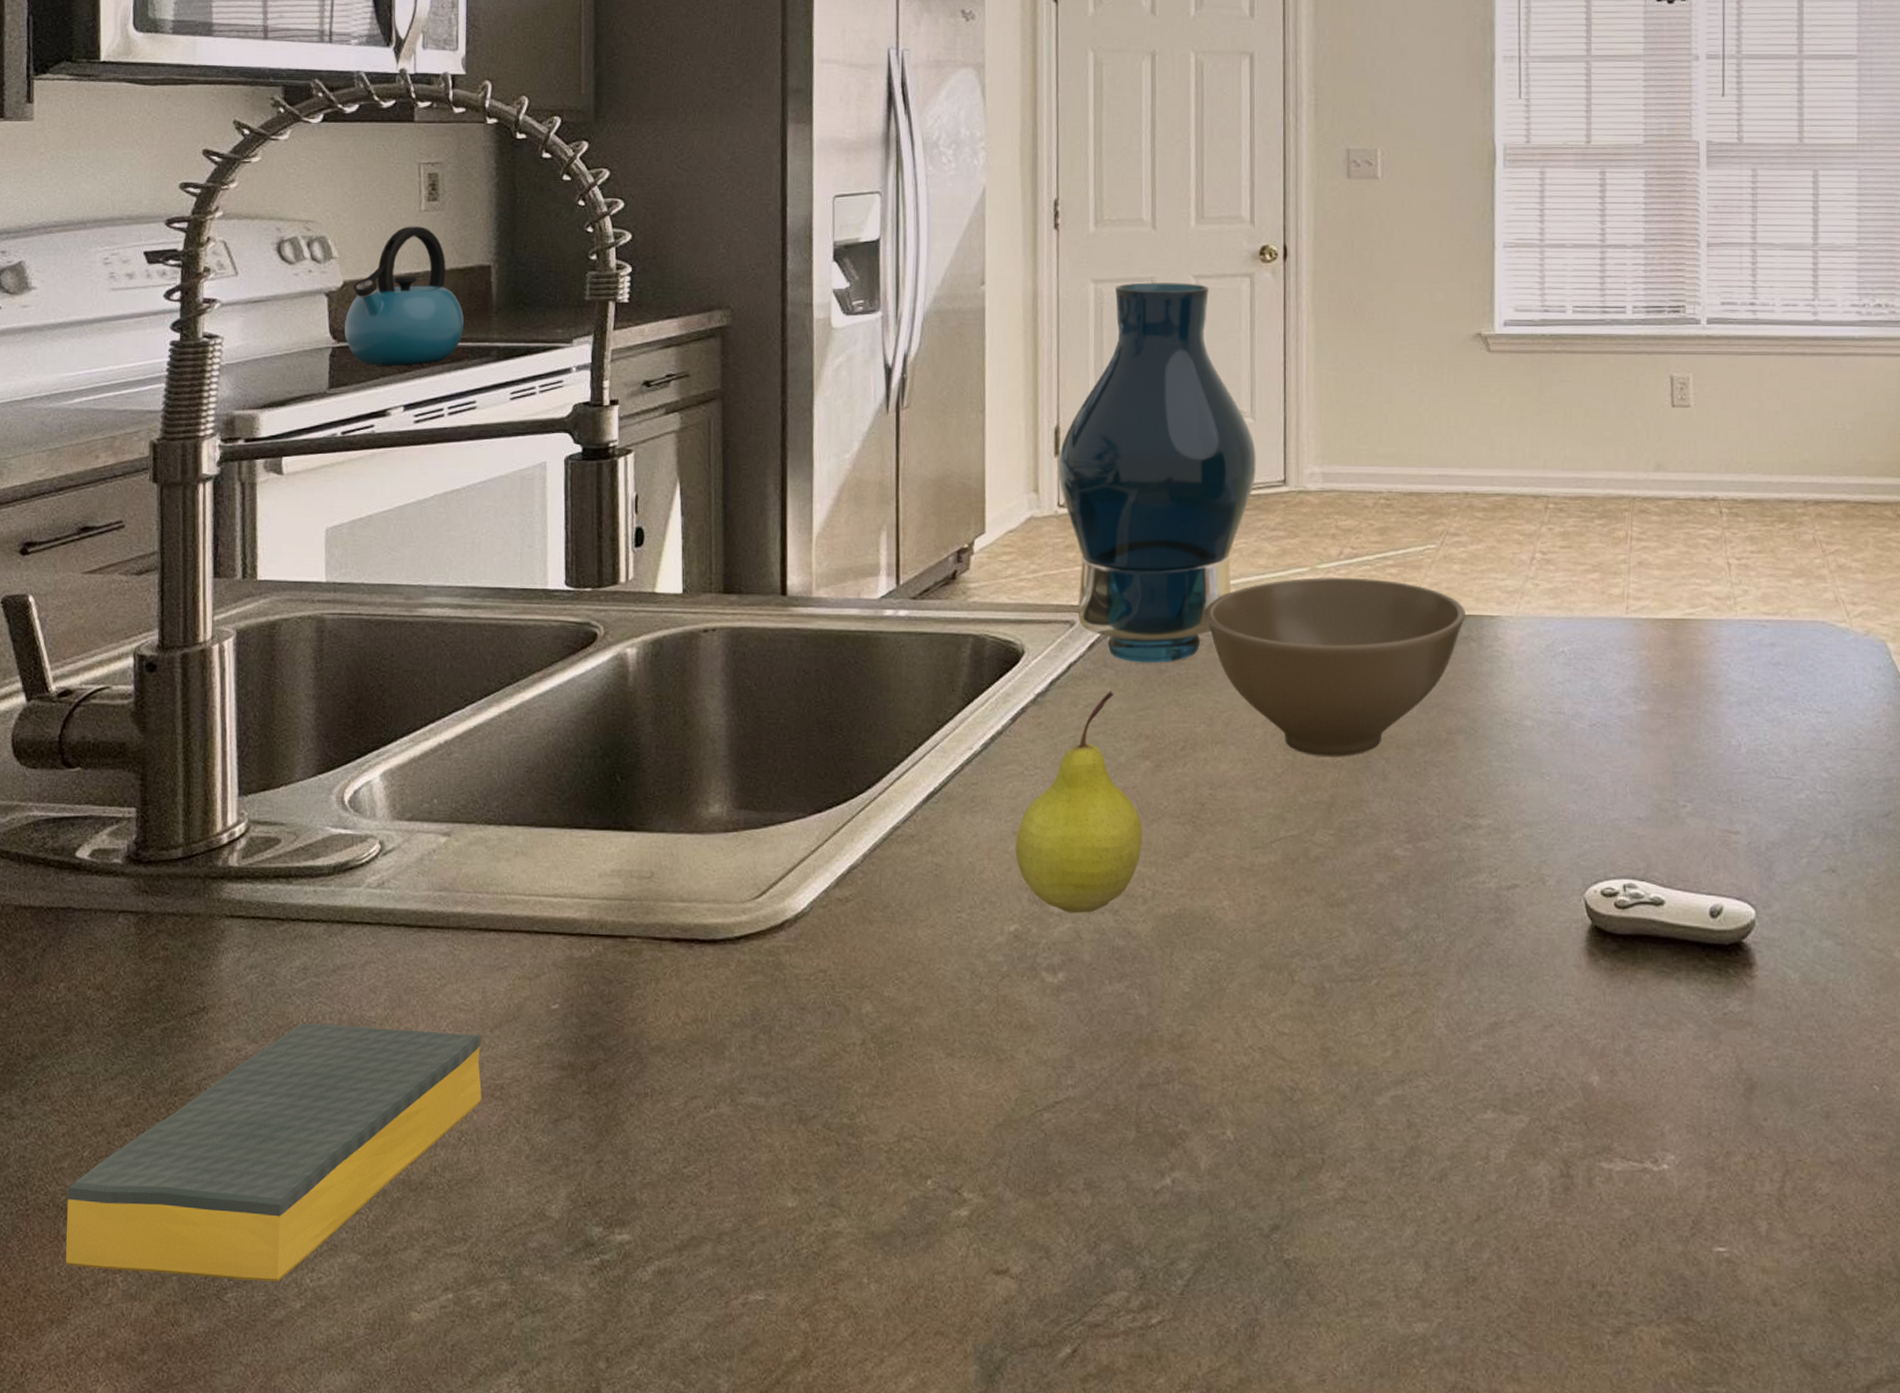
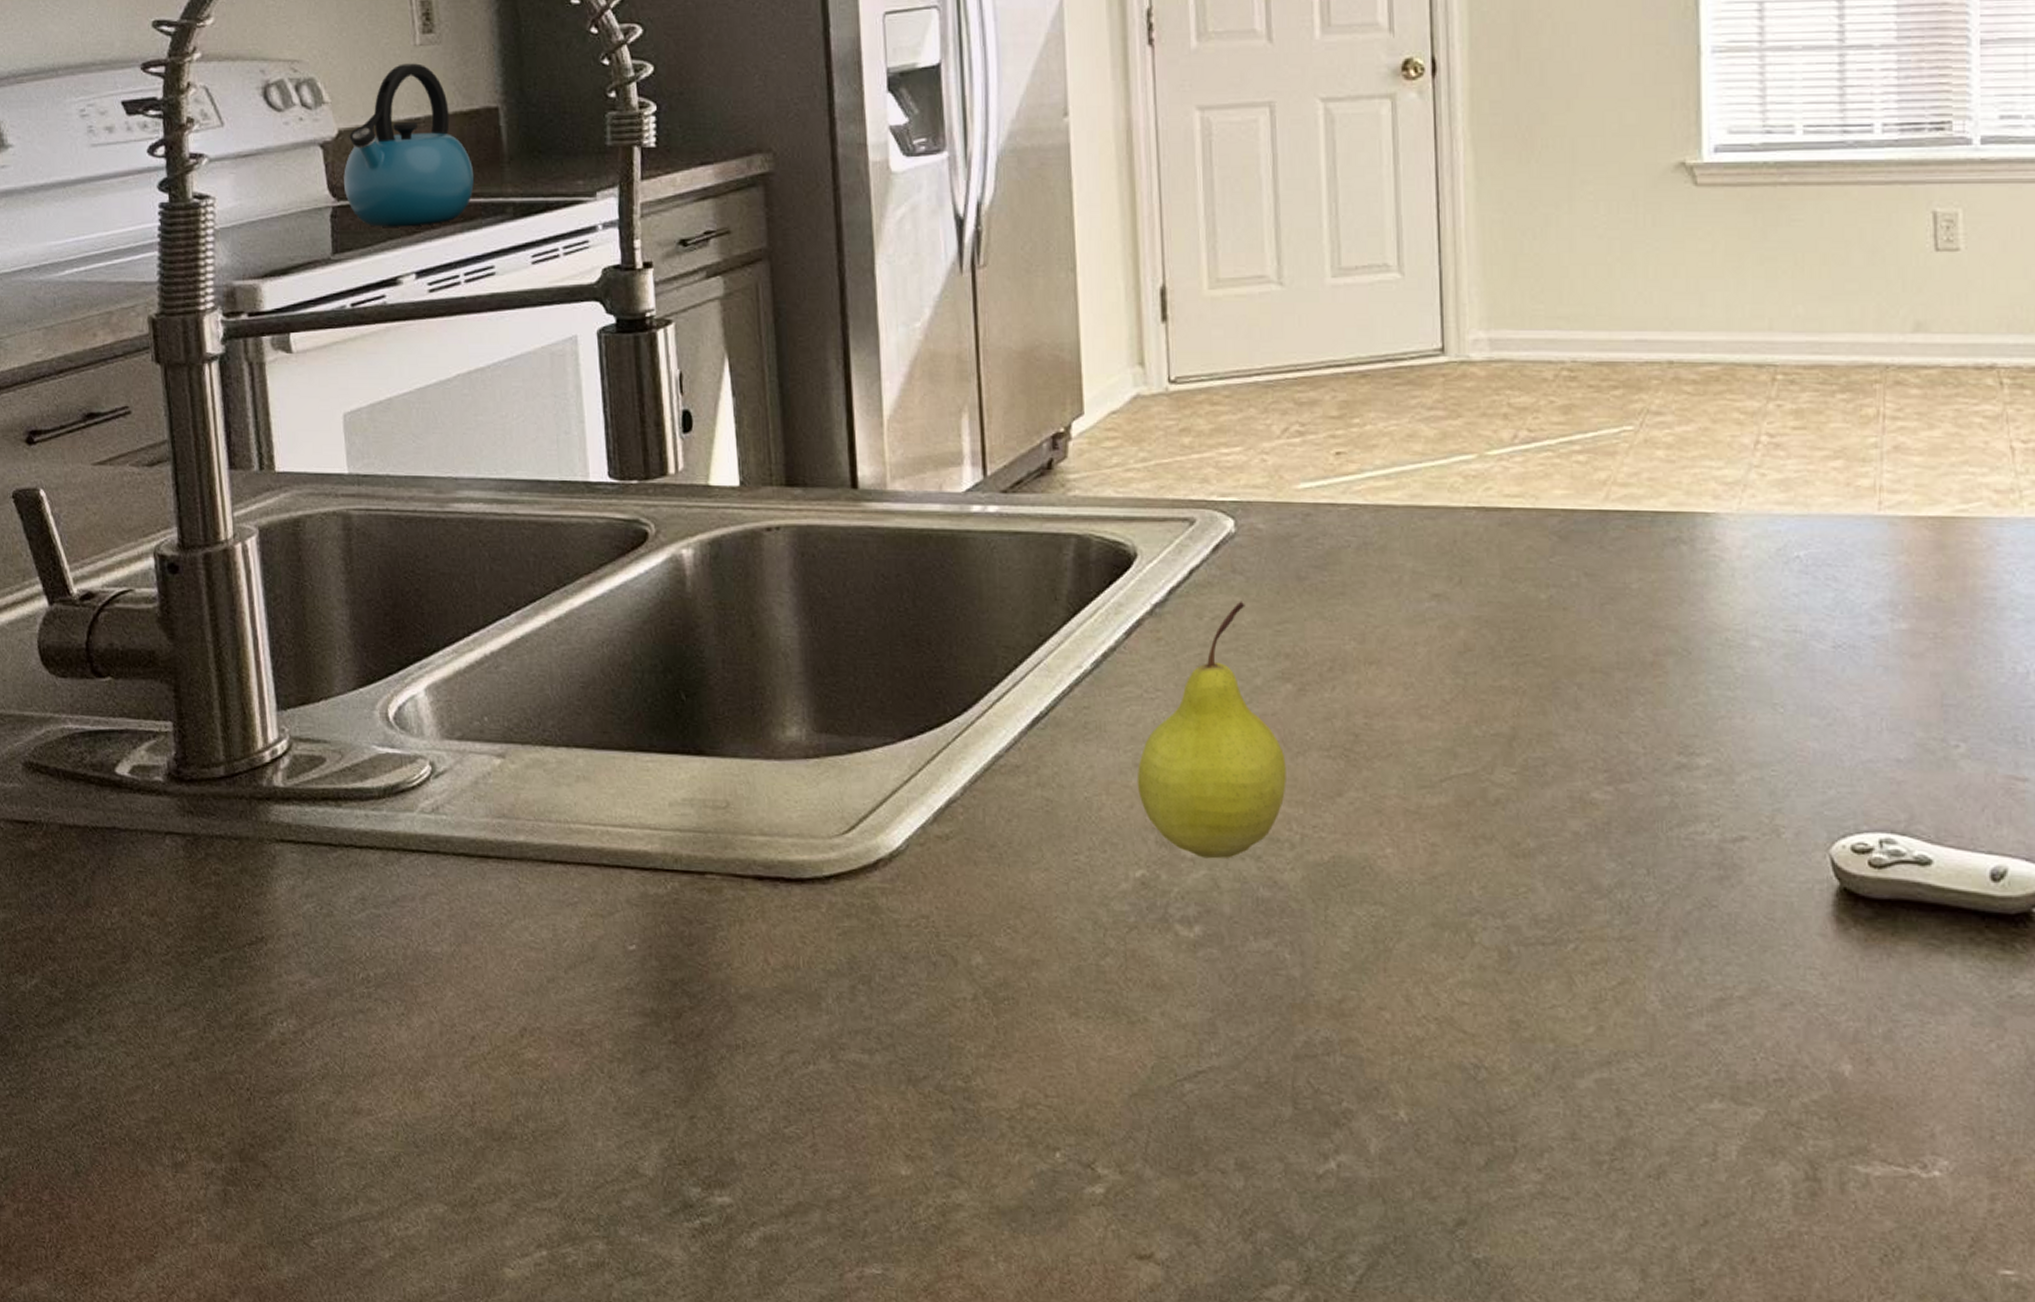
sponge: present [66,1022,483,1282] -> none [141,957,561,1230]
vase: present [1058,282,1257,663] -> none [1167,107,1408,569]
bowl: present [1205,577,1465,757] -> none [1351,466,1673,681]

